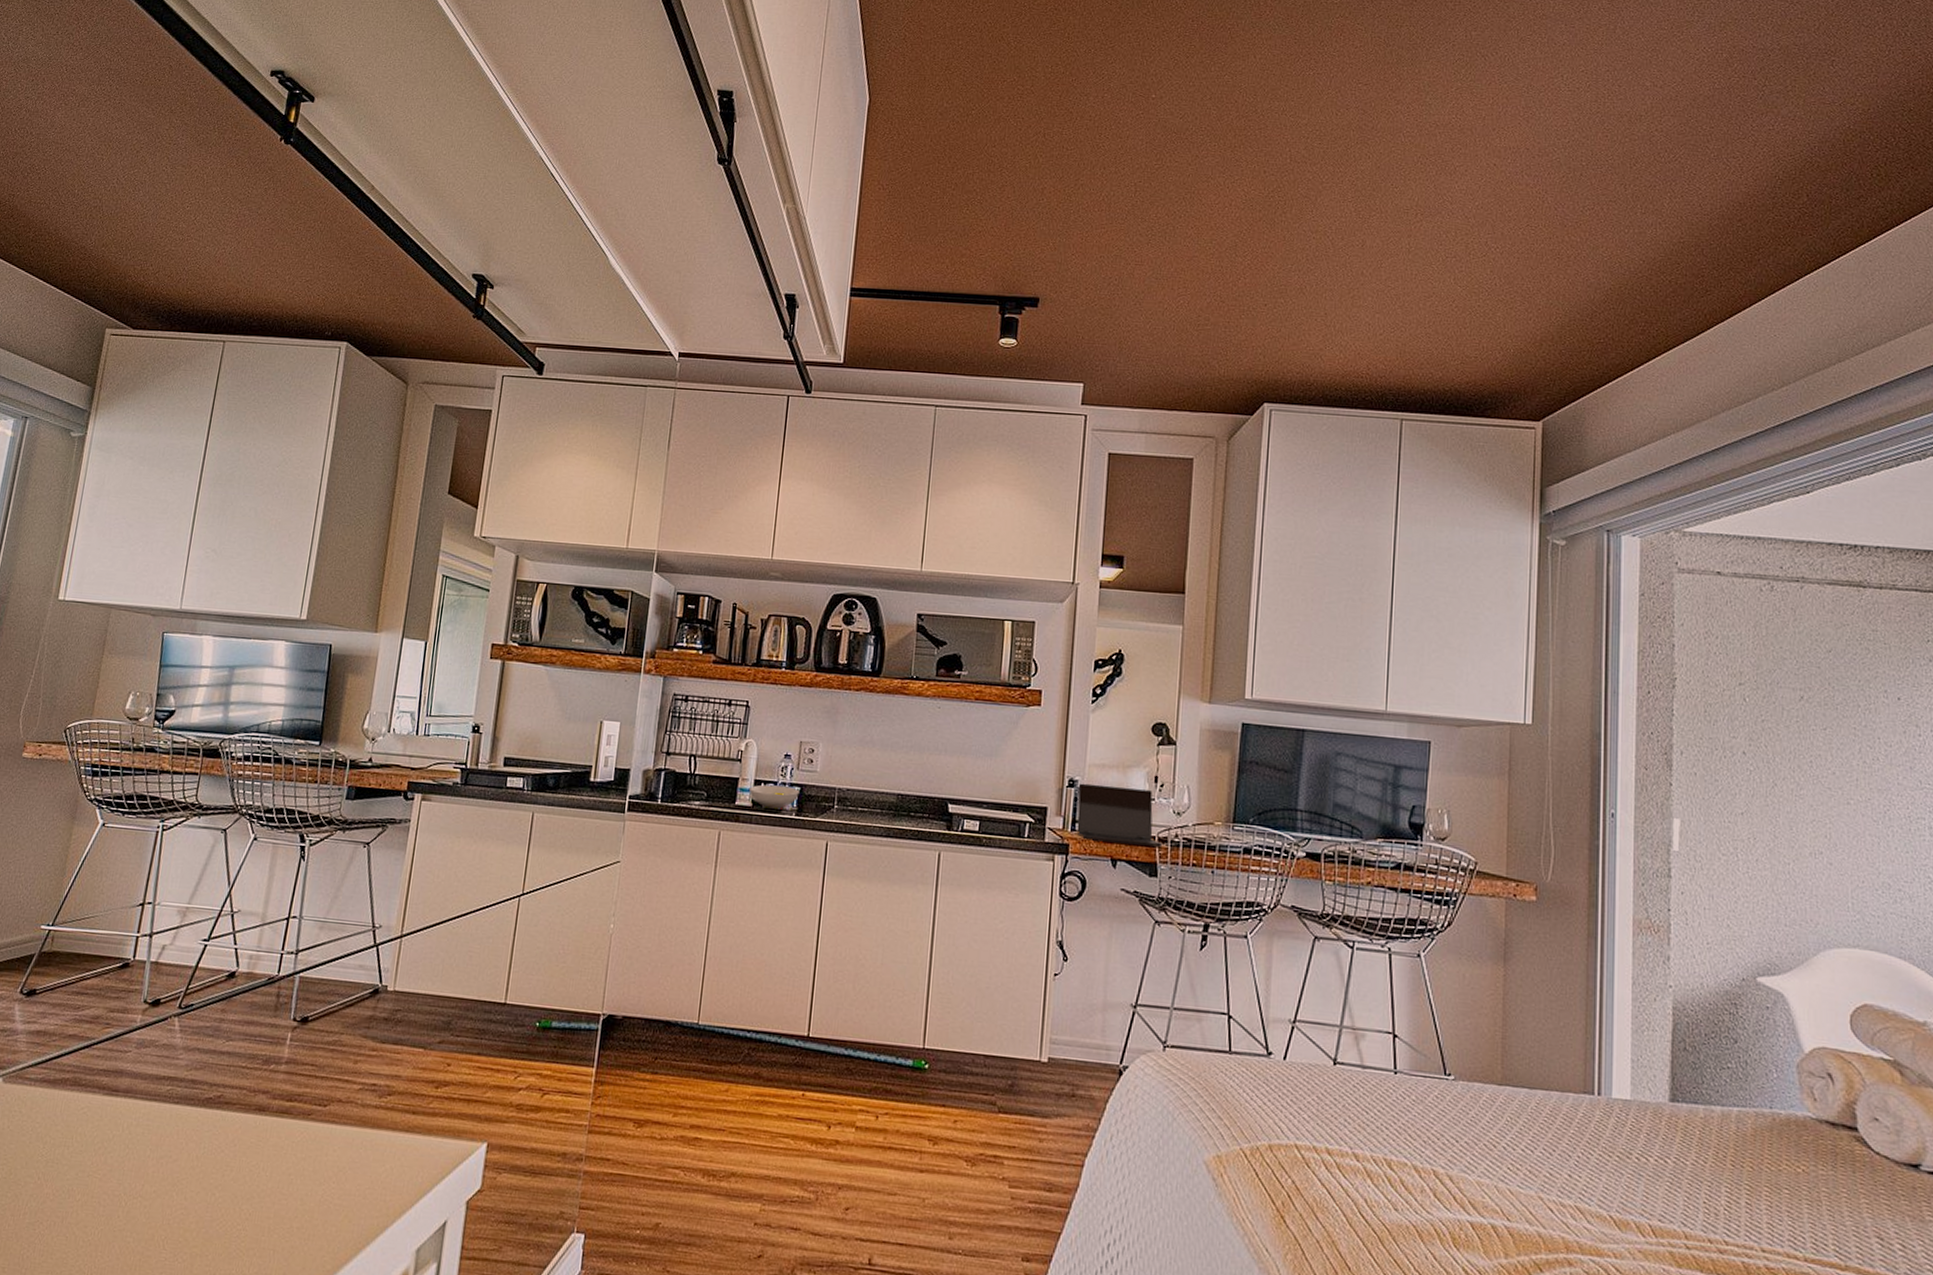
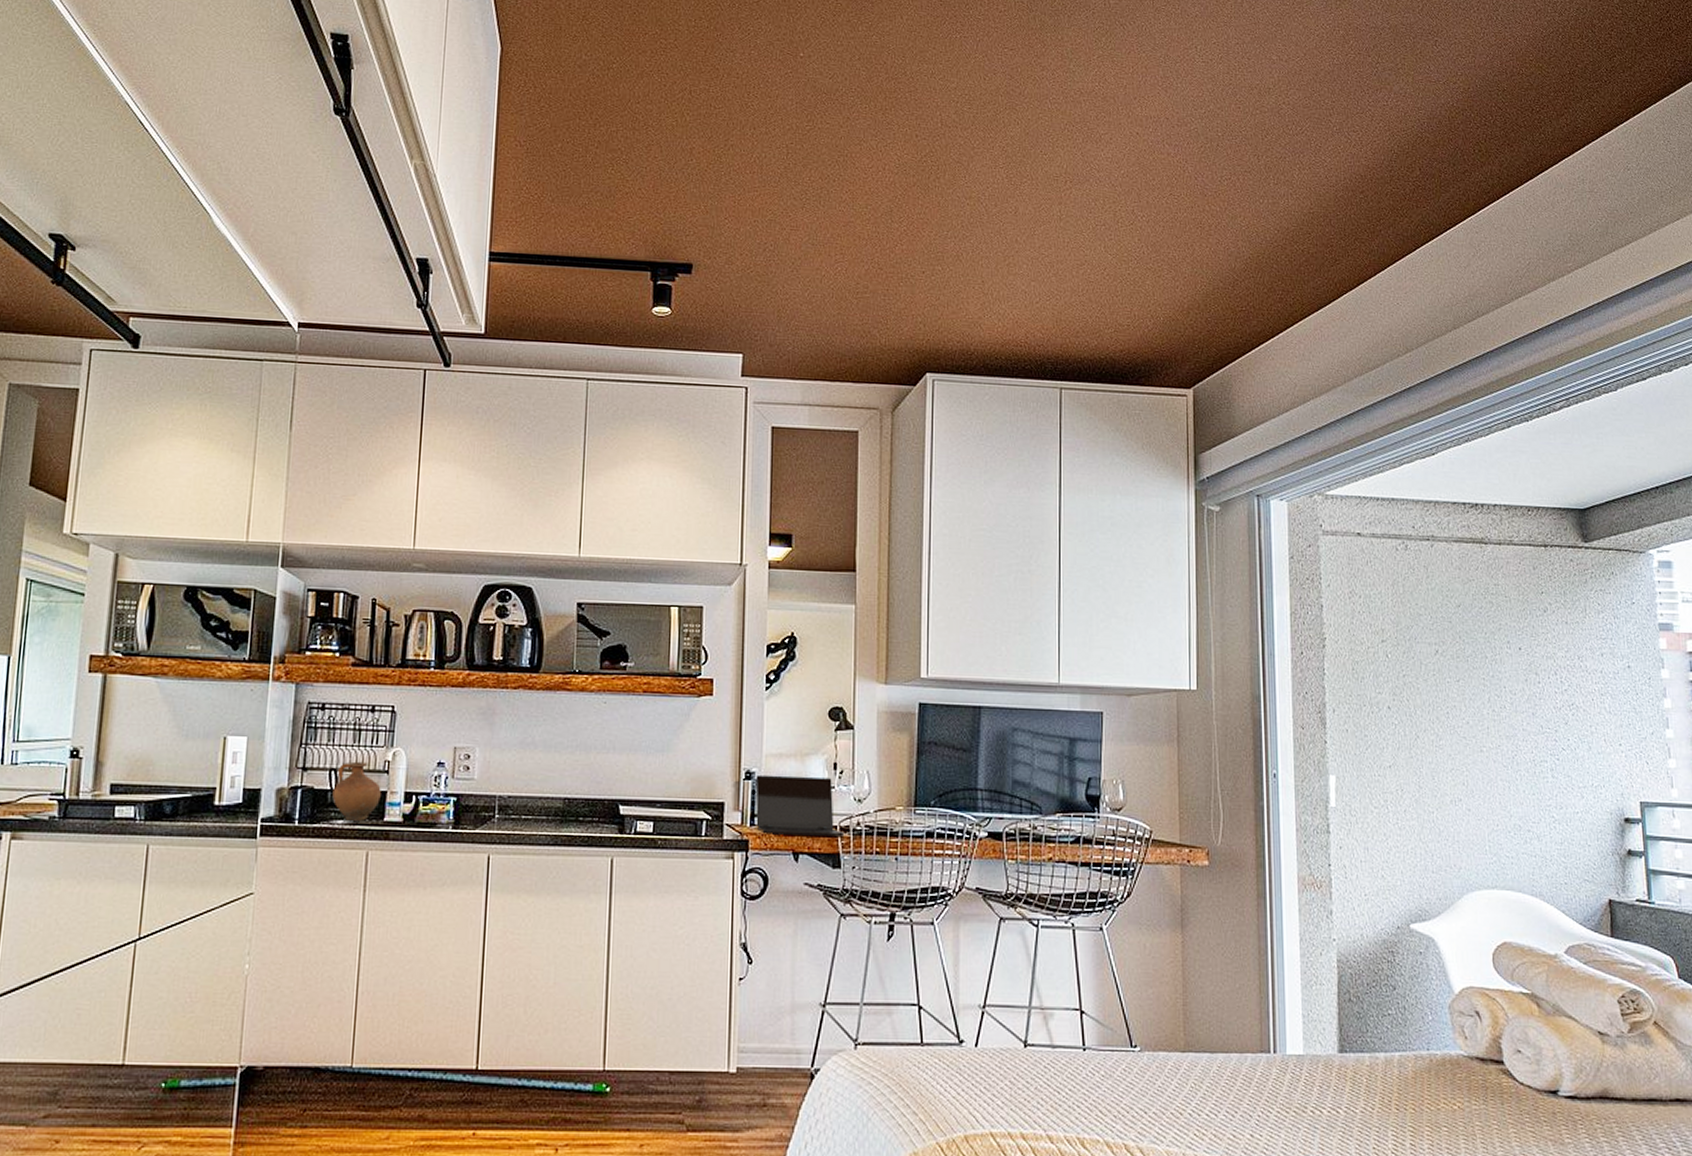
ceramic jug: none [691,749,734,803] -> present [332,761,381,821]
bowl: present [749,784,800,809] -> none [399,797,456,823]

